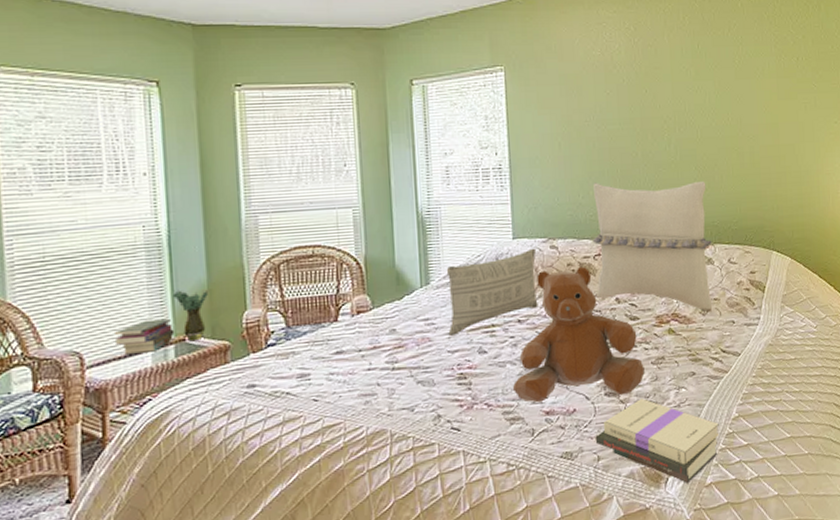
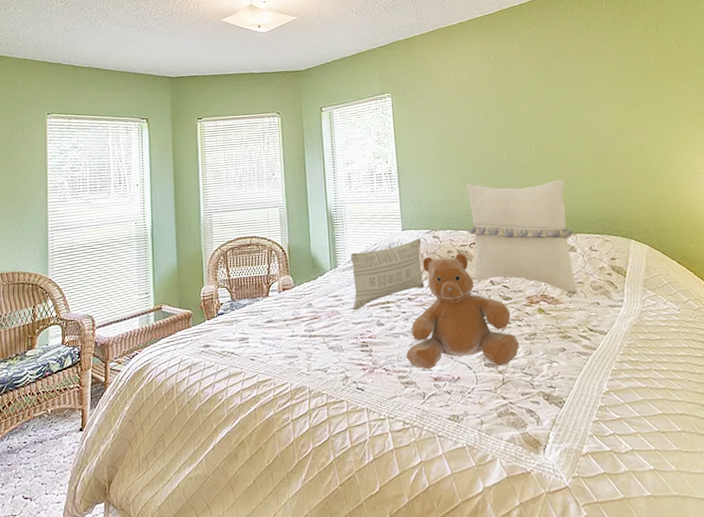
books: present [113,318,175,355] -> none [114,292,155,319]
vase: present [172,289,209,340] -> none [153,270,178,309]
books: present [595,398,720,483] -> none [478,370,592,451]

